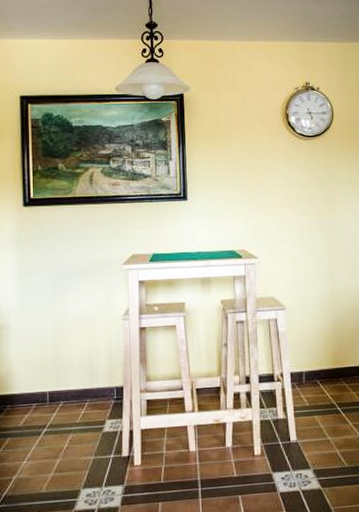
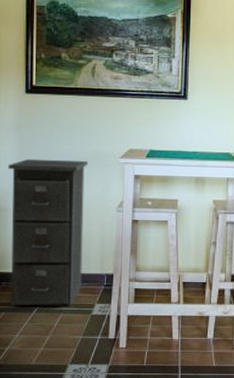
filing cabinet: none [8,270,91,431] -> present [7,158,89,306]

